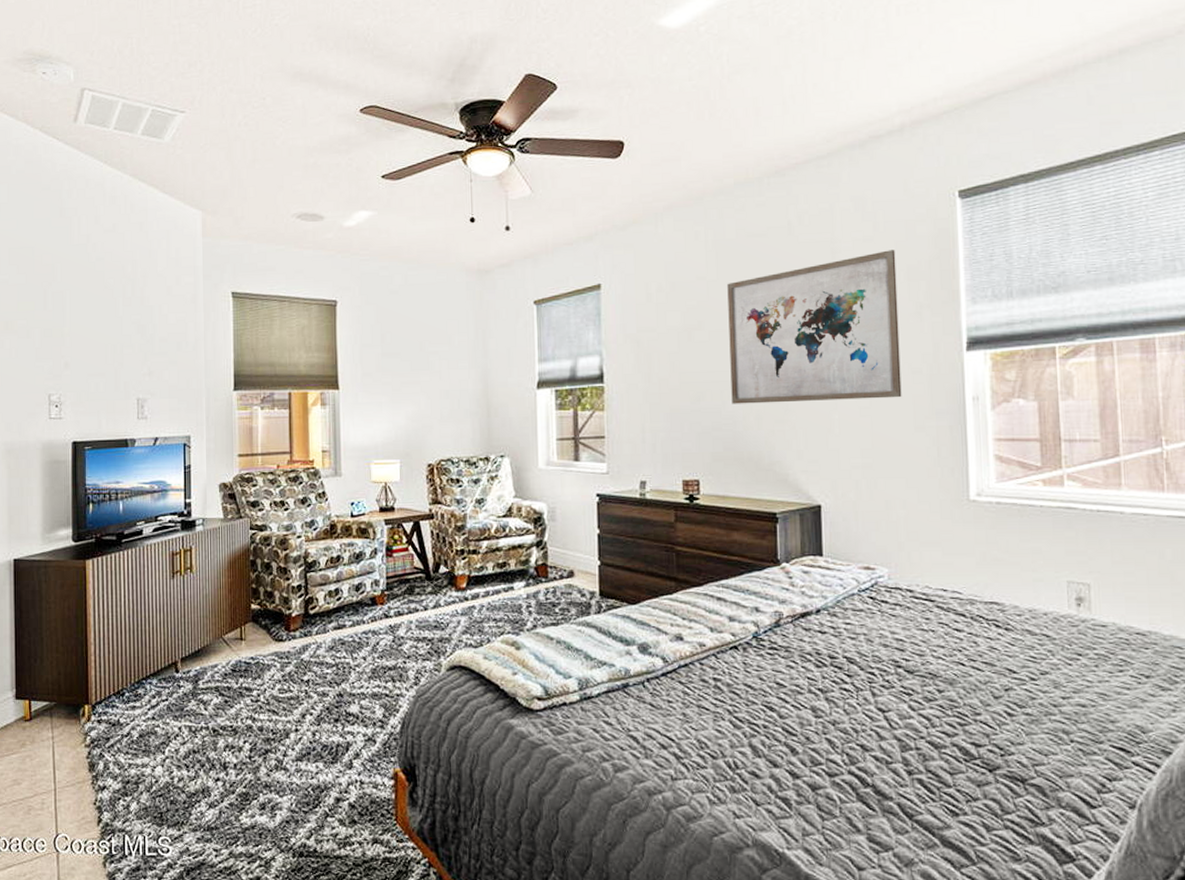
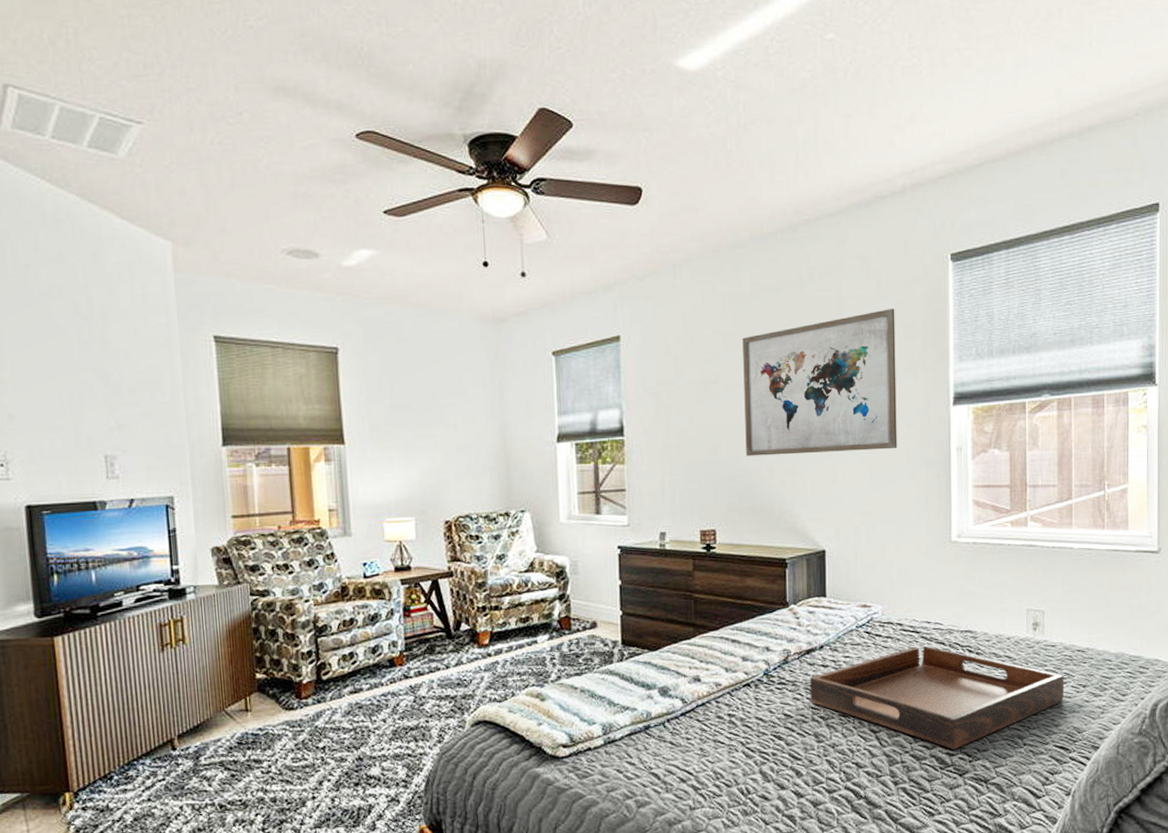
serving tray: none [805,618,1121,740] -> present [809,646,1064,750]

